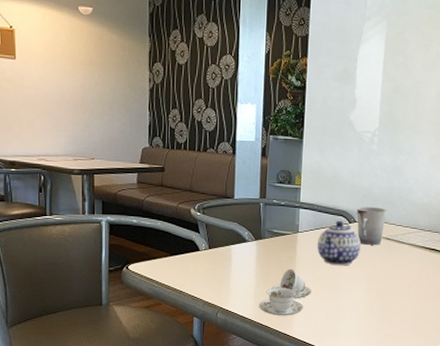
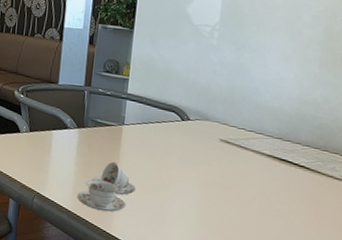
teapot: present [317,221,361,266] -> none [144,117,195,167]
cup: present [357,206,387,245] -> none [190,104,227,148]

